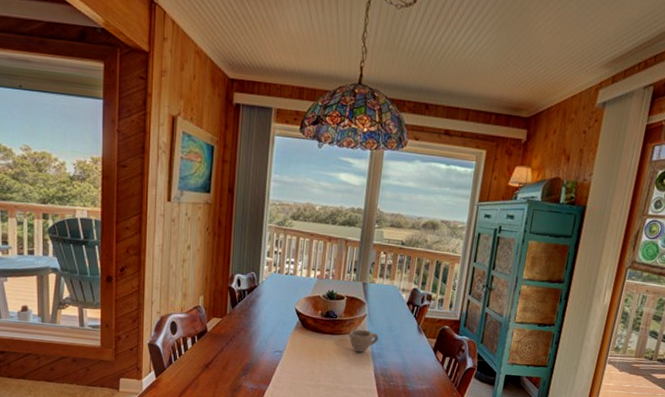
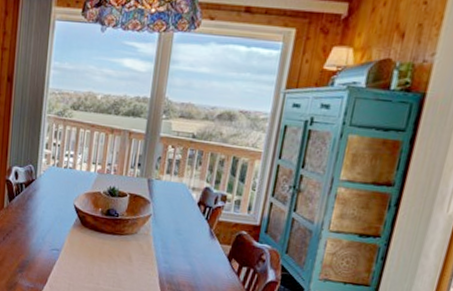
cup: present [349,329,379,353] -> none [131,230,165,256]

